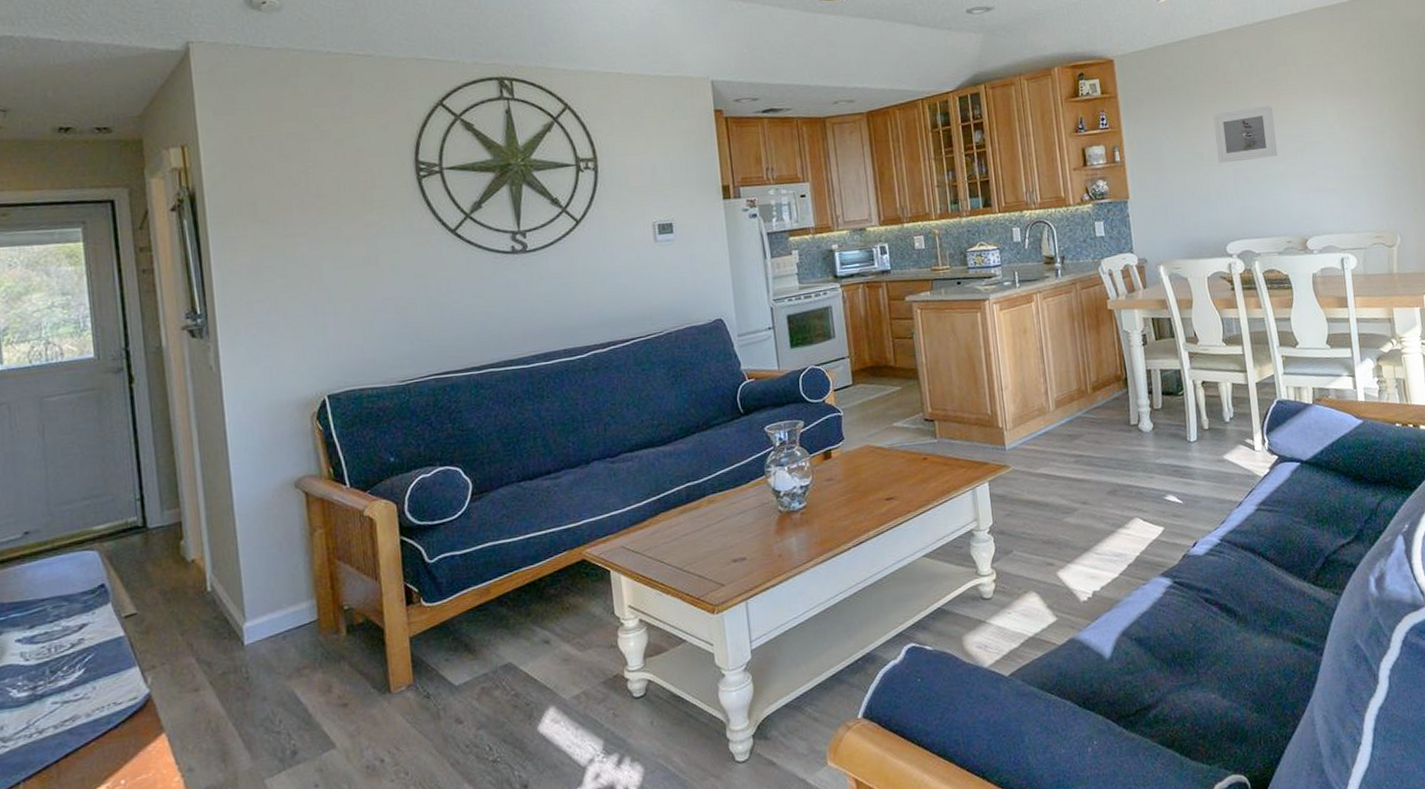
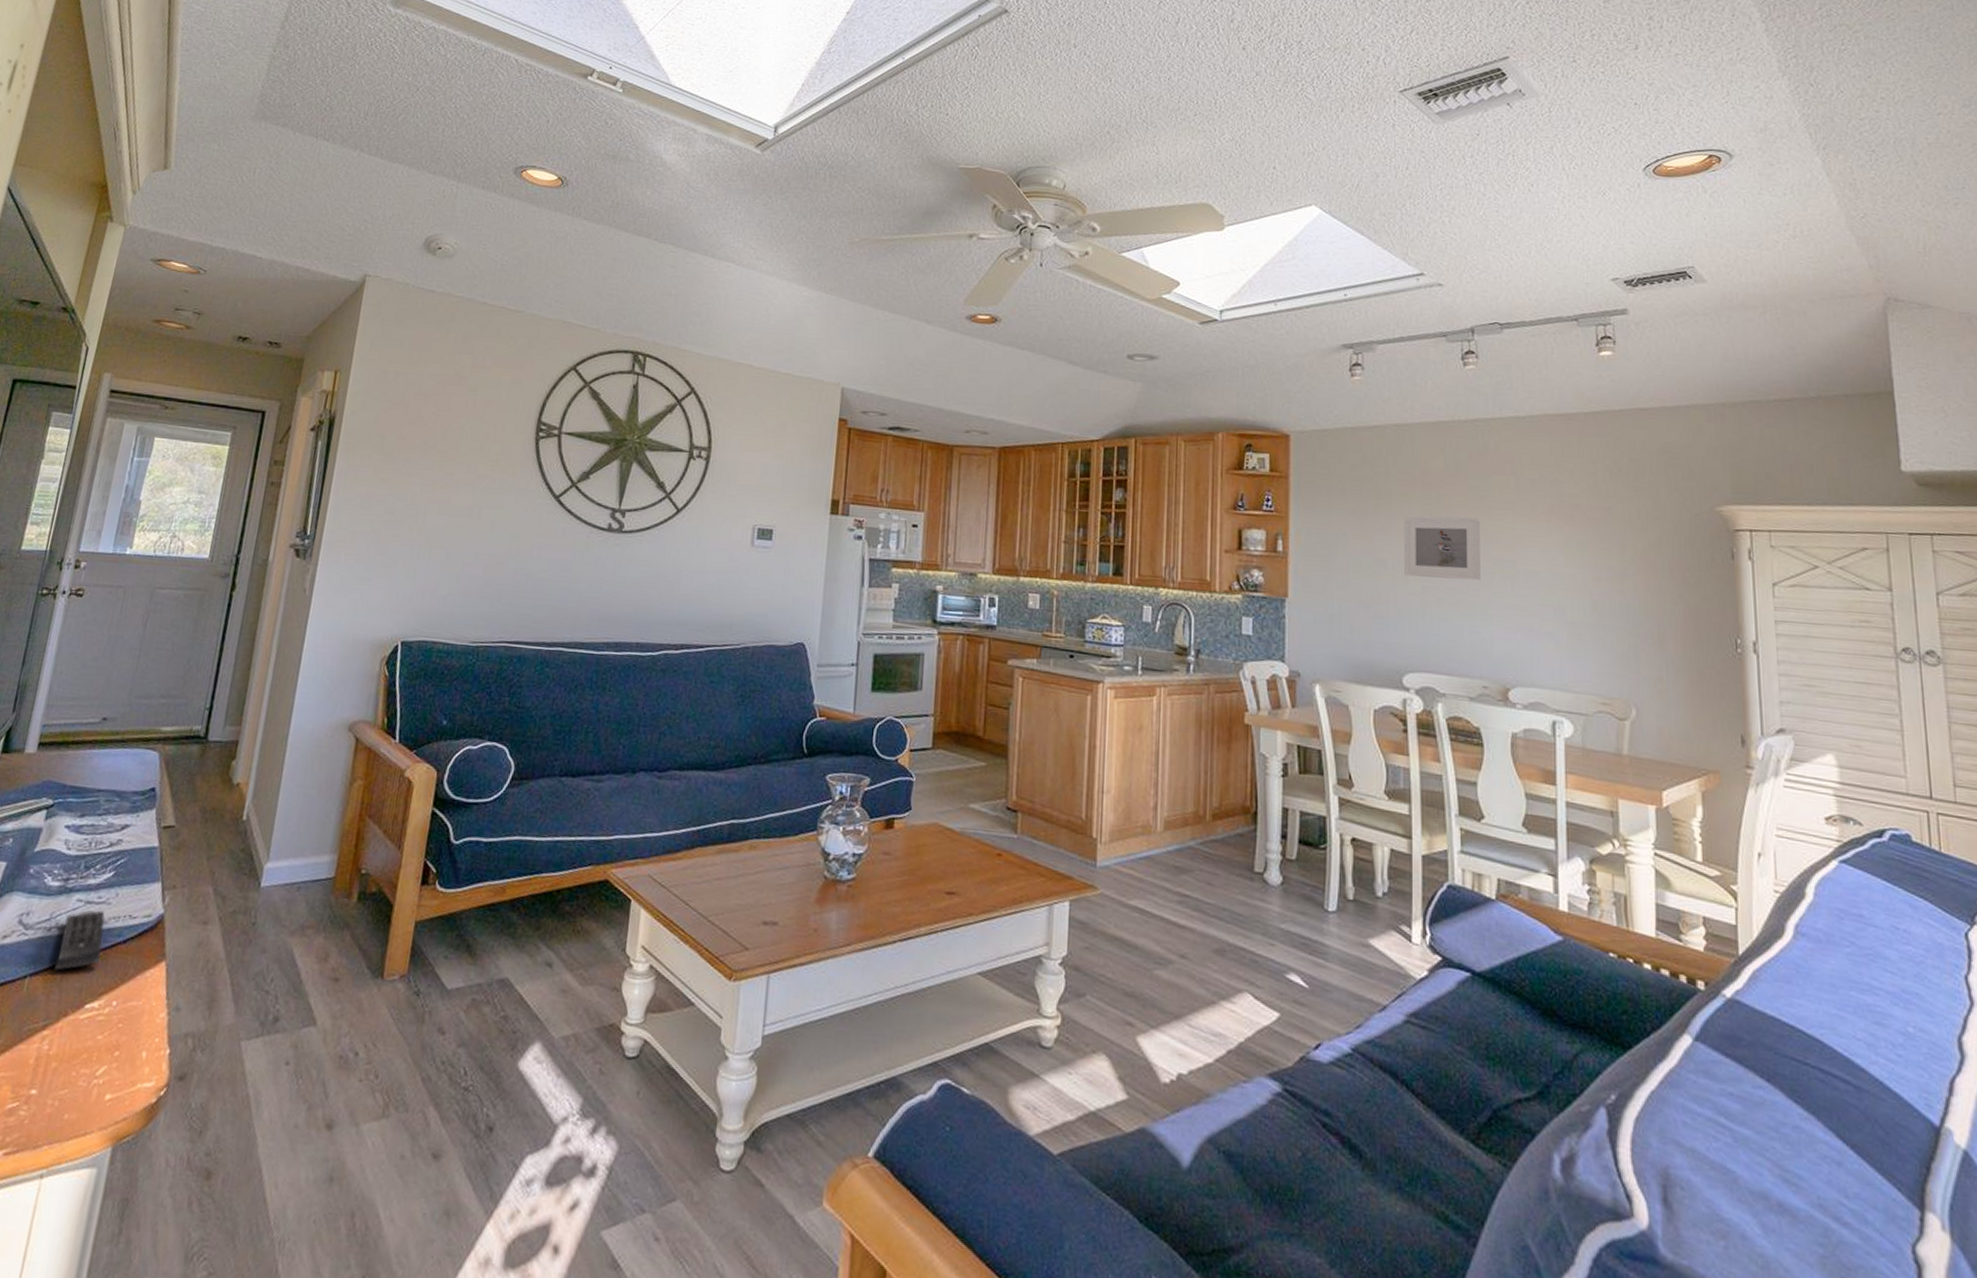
remote control: none [45,705,95,770] -> present [54,910,105,971]

